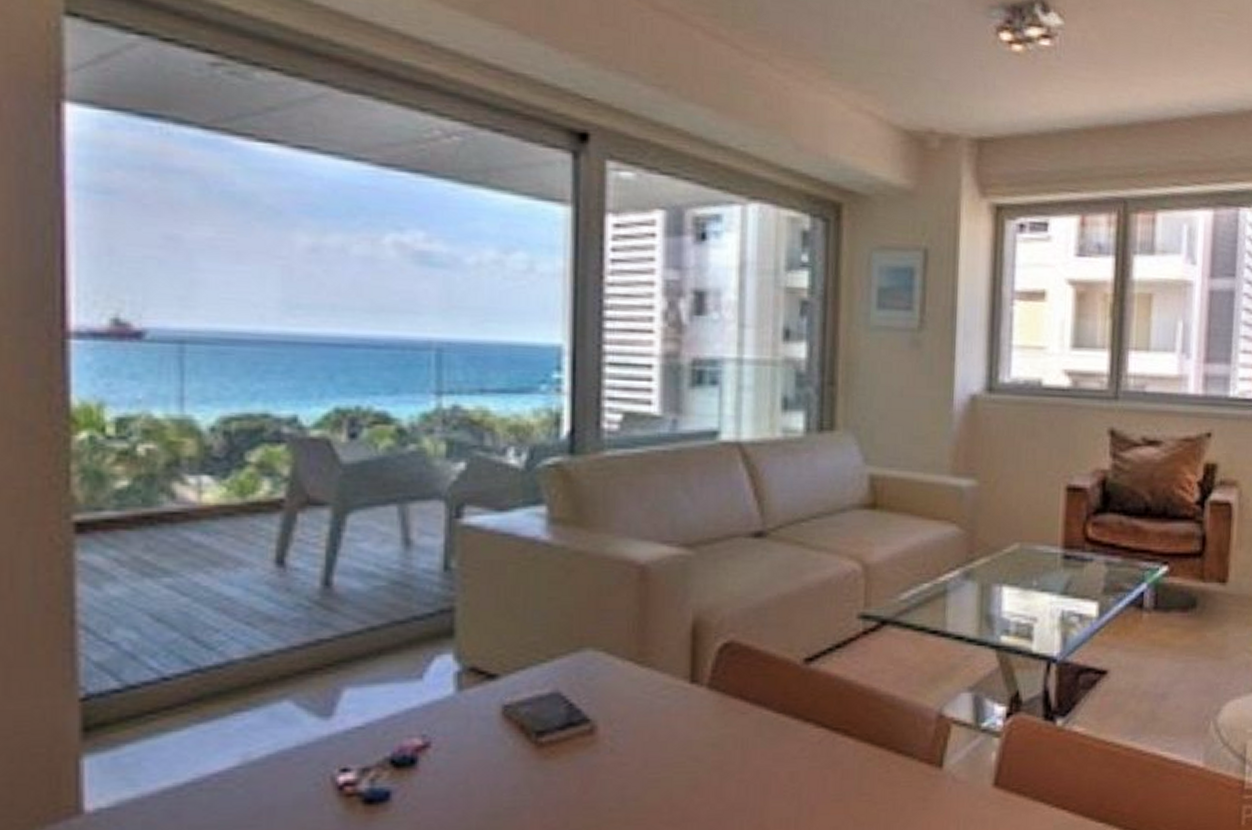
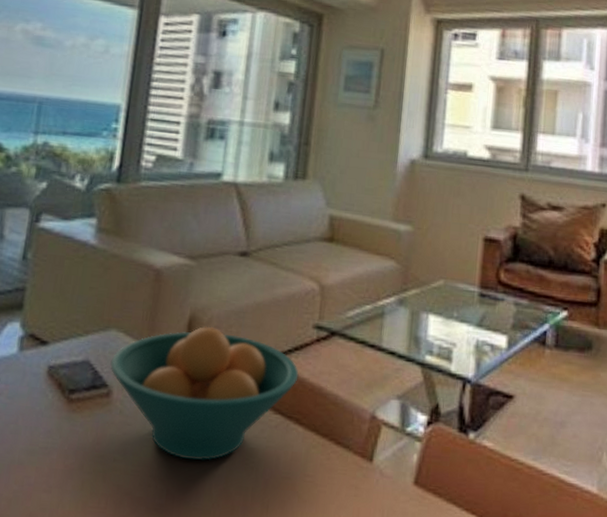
fruit bowl: none [590,630,844,796] -> present [110,326,299,461]

